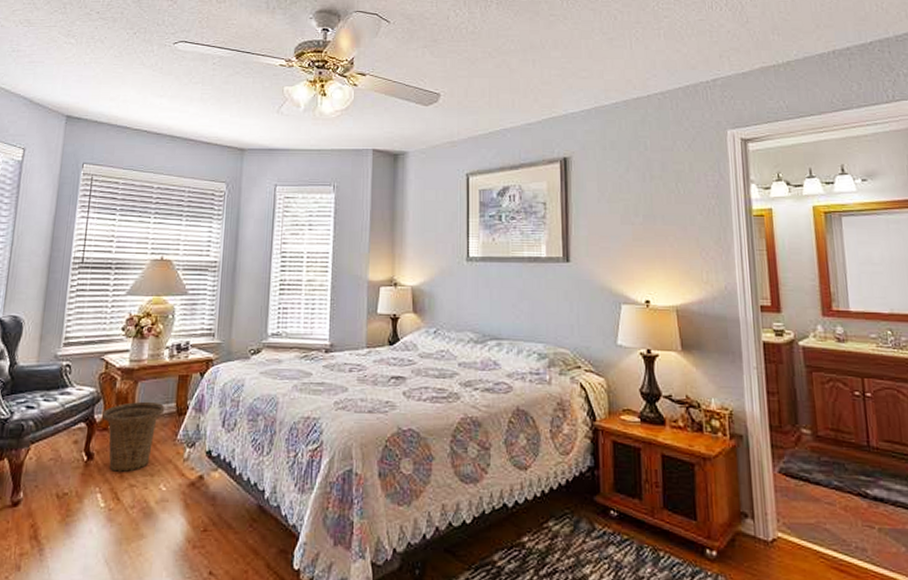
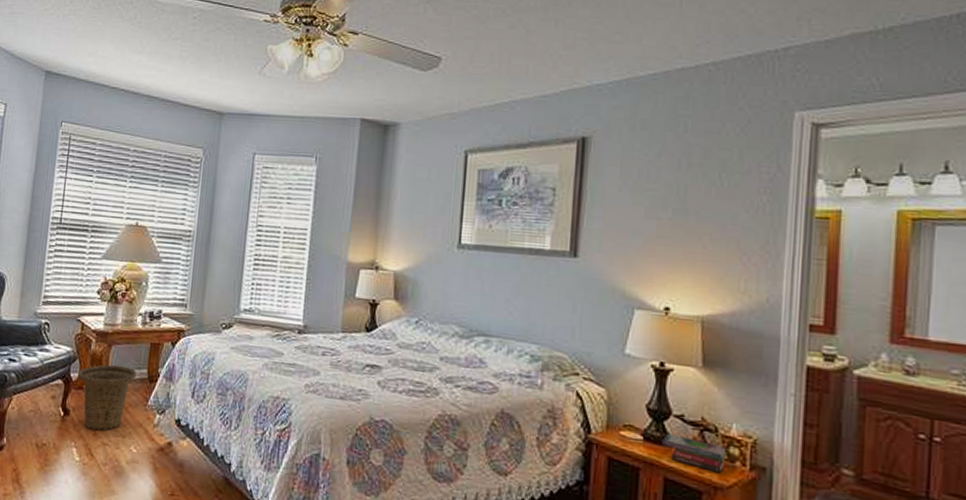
books: none [656,413,710,445] -> present [662,433,727,474]

